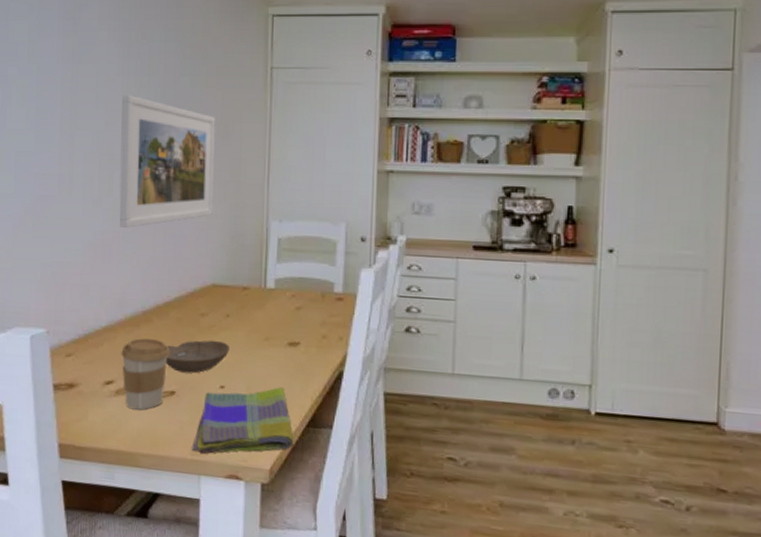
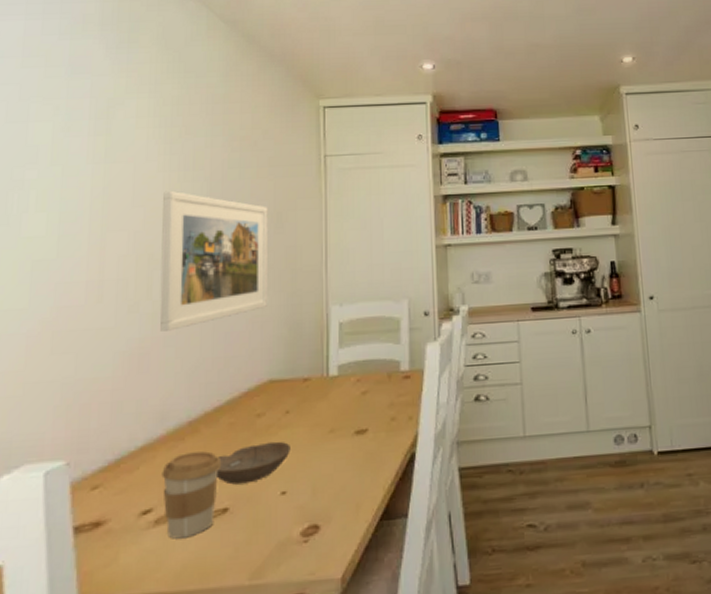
dish towel: present [191,387,294,454] -> none [249,481,367,577]

